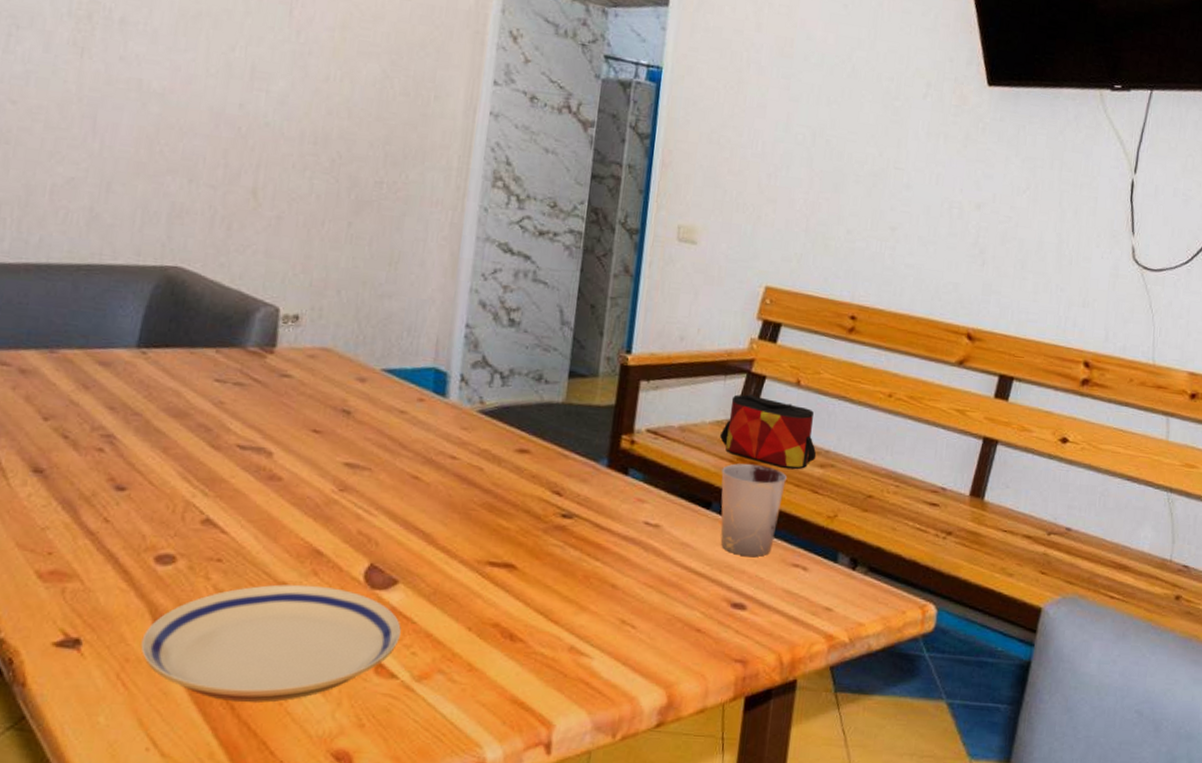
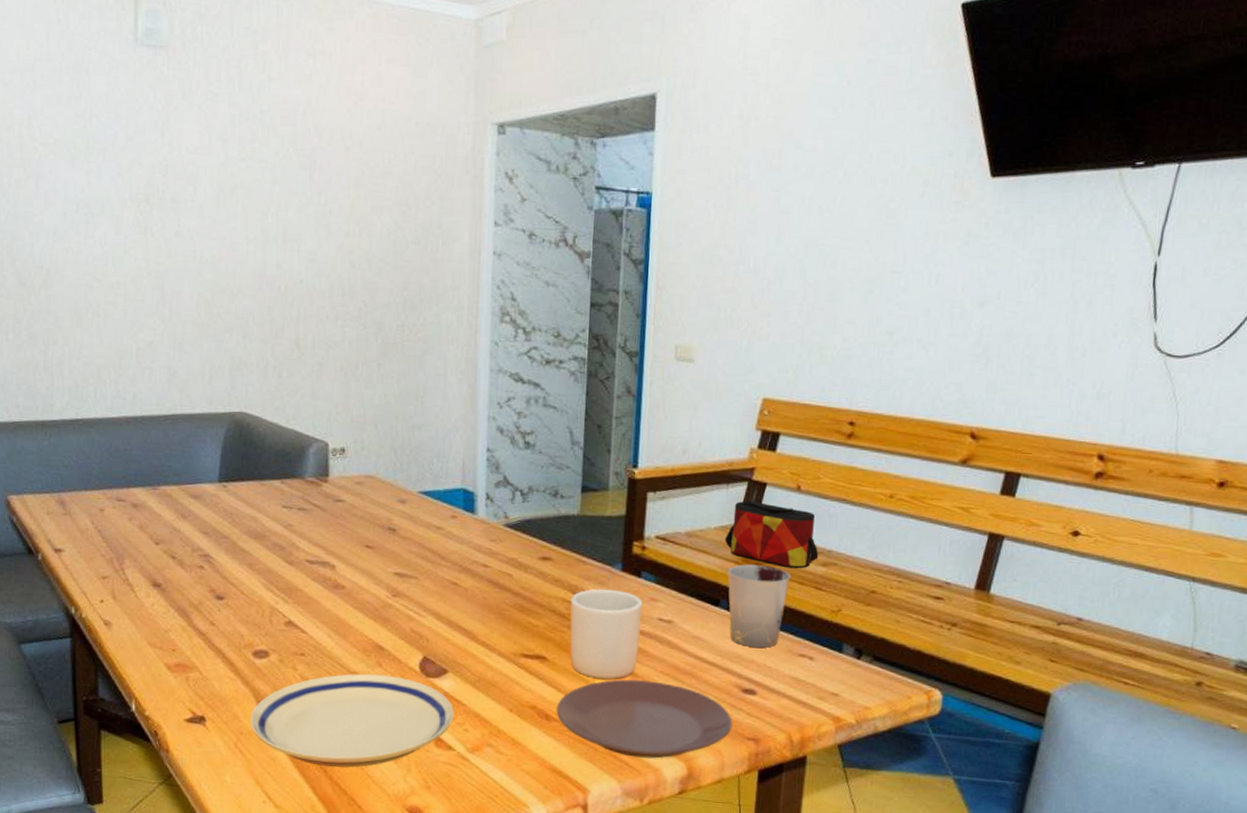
plate: none [522,591,720,685] -> present [556,678,733,759]
mug: none [543,487,629,592] -> present [569,588,643,680]

